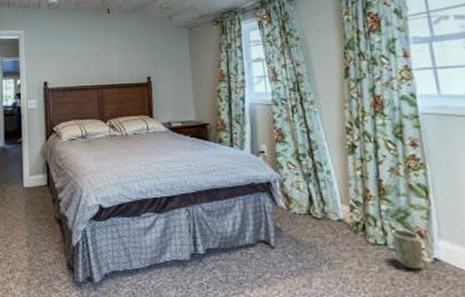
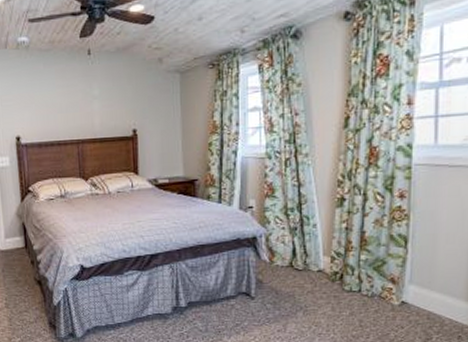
plant pot: present [391,229,424,270] -> none [366,276,393,312]

